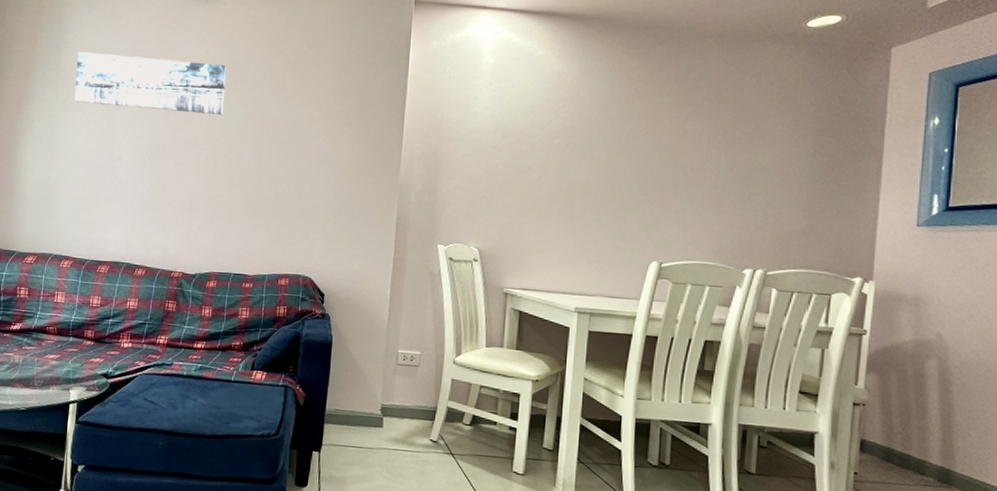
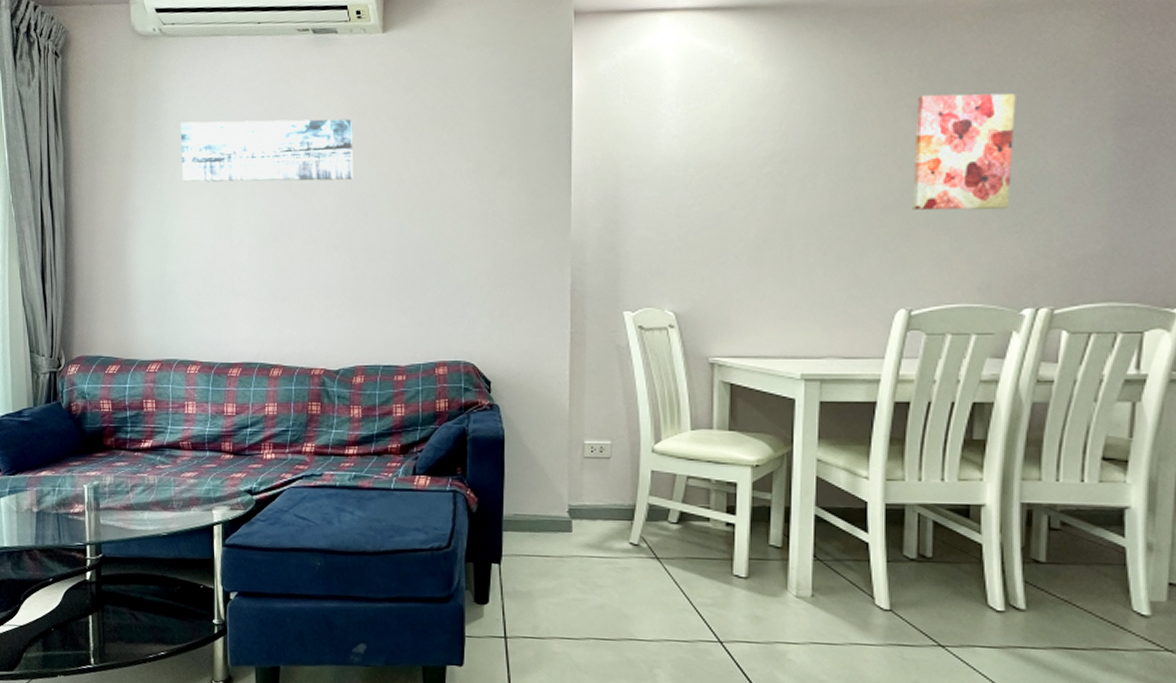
wall art: none [665,97,744,191] -> present [912,93,1016,211]

